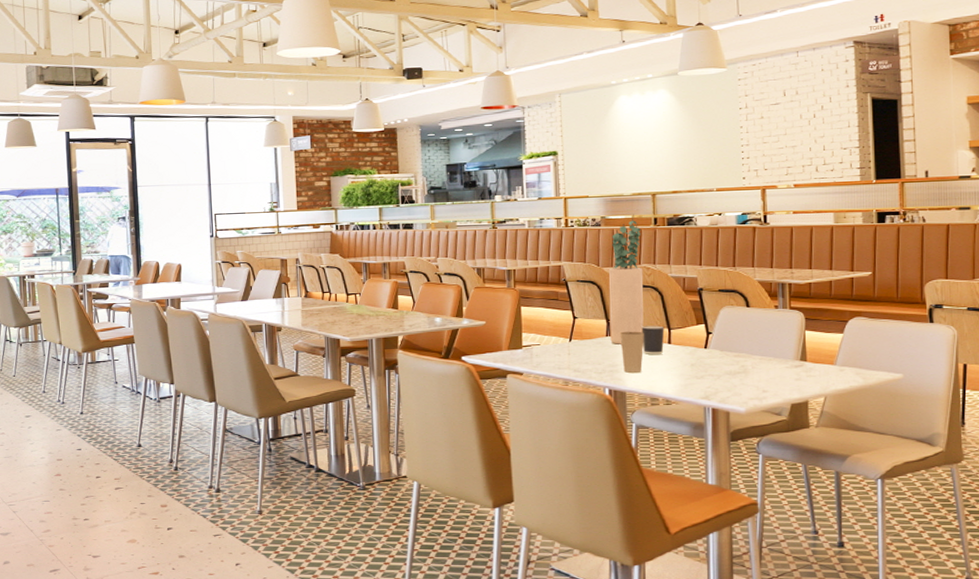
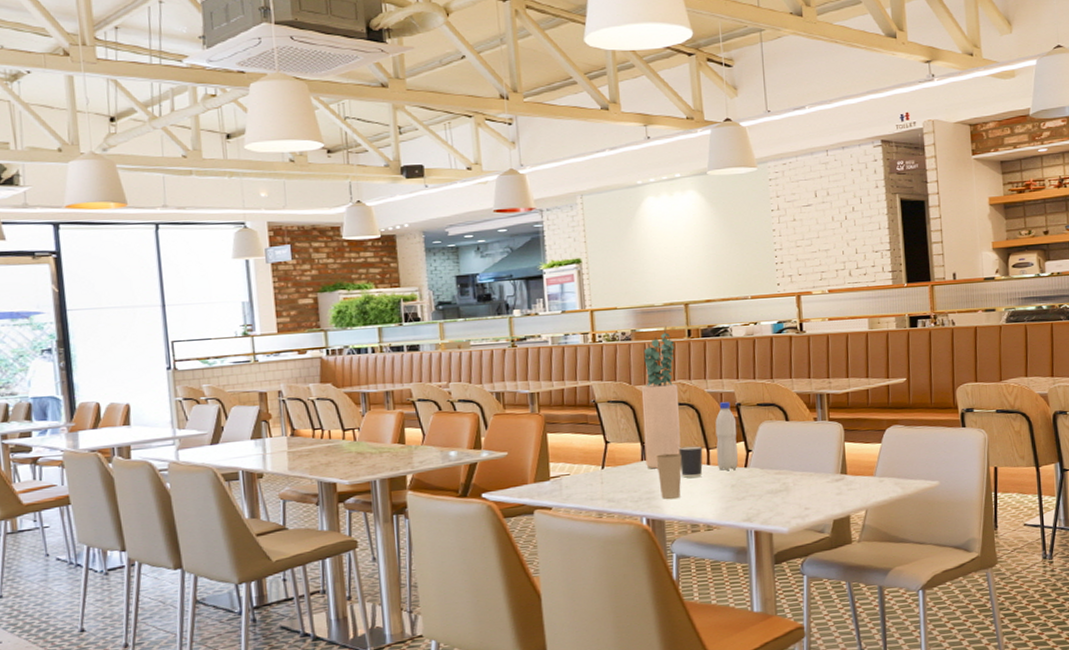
water bottle: none [677,286,699,350] -> present [715,402,739,471]

